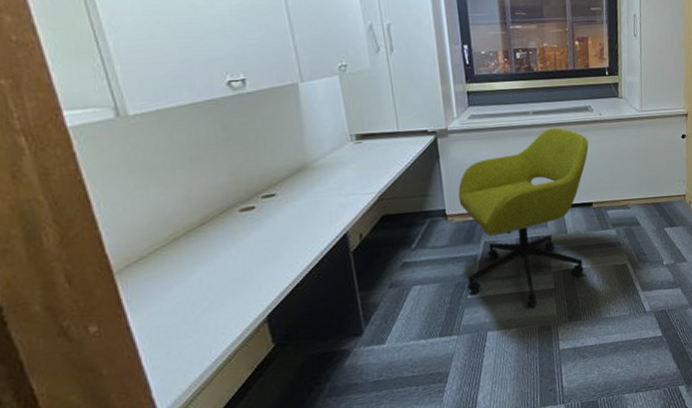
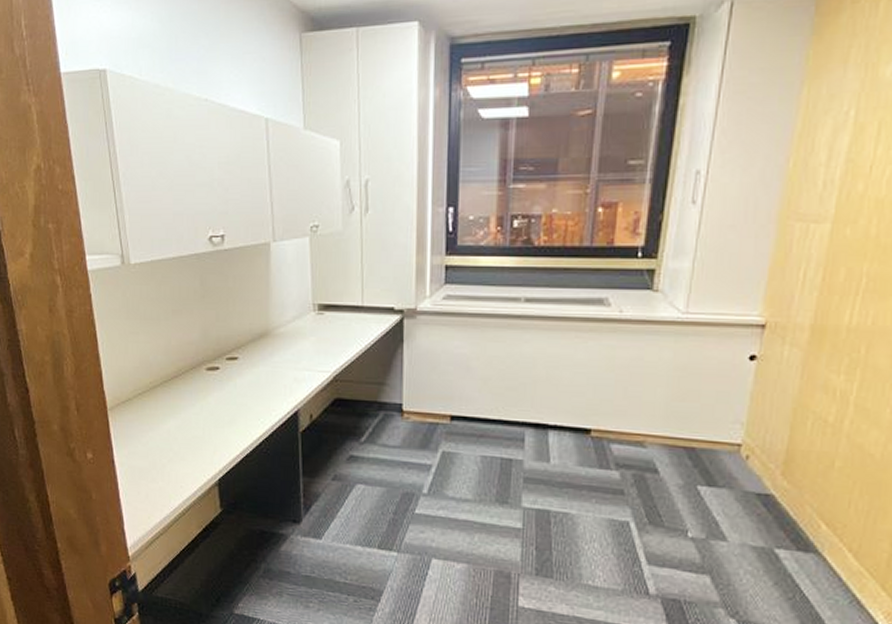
office chair: present [458,128,589,306] -> none [416,323,597,543]

